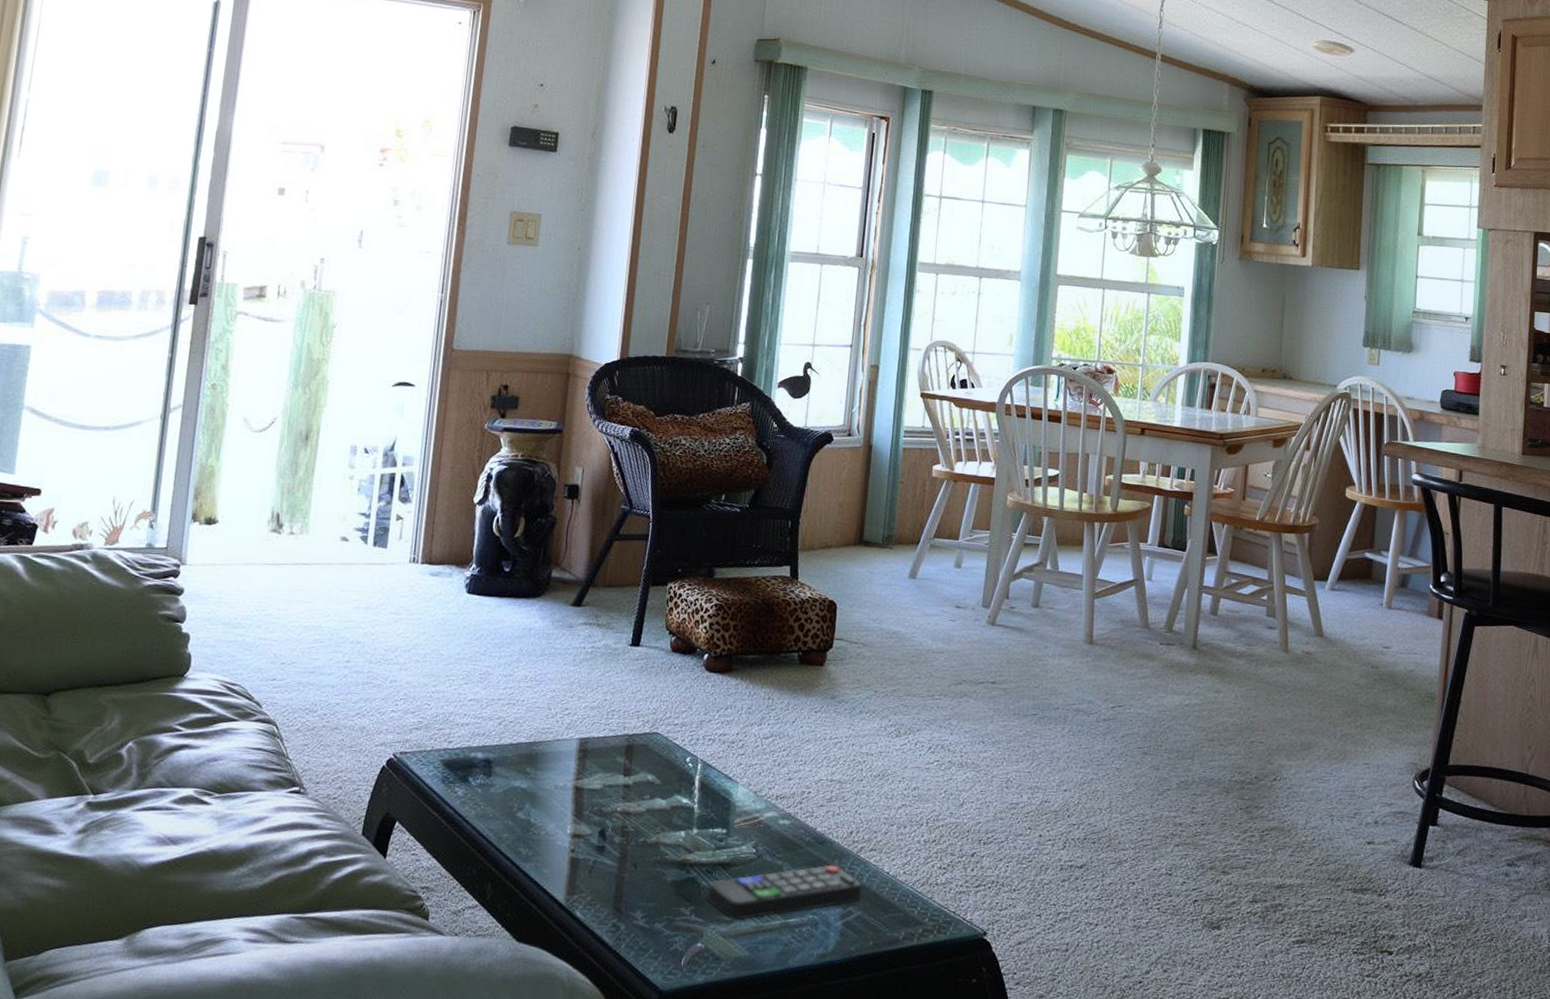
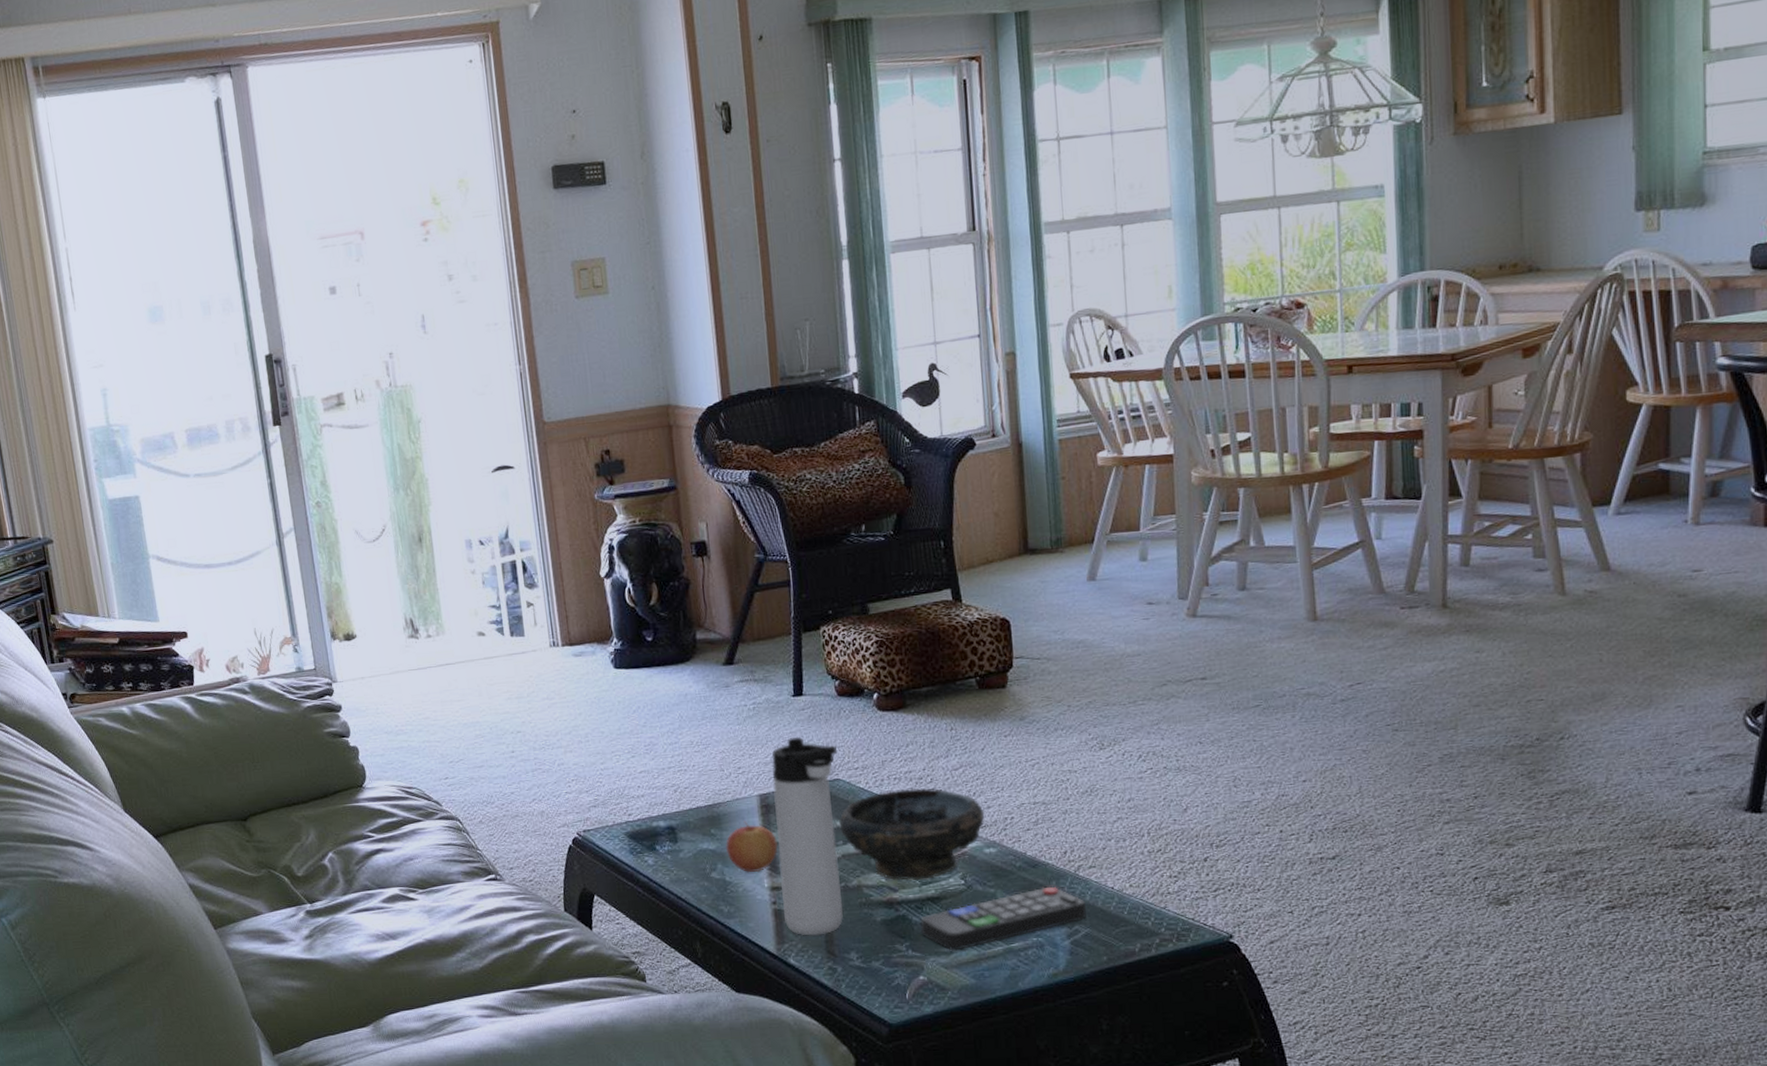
apple: none [536,763,588,818] -> present [725,821,778,873]
thermos bottle: none [579,685,662,890] -> present [772,736,843,936]
bowl: none [649,750,785,844] -> present [839,788,985,881]

